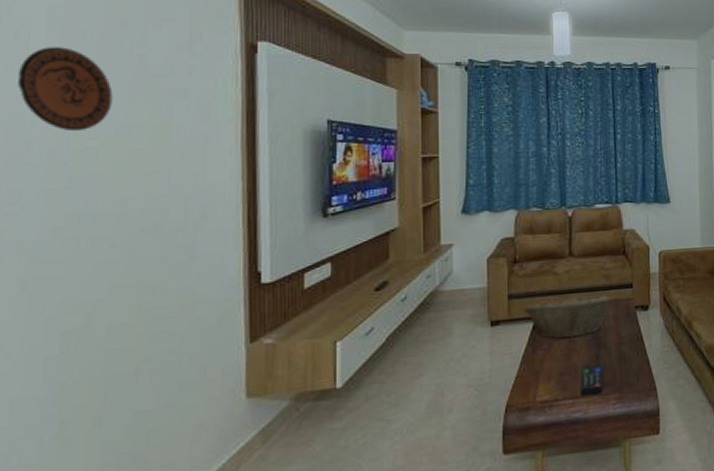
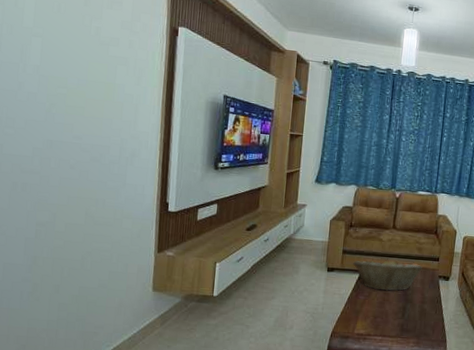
decorative plate: present [18,47,113,132] -> none [15,14,77,81]
remote control: present [580,363,603,395] -> none [388,313,408,336]

